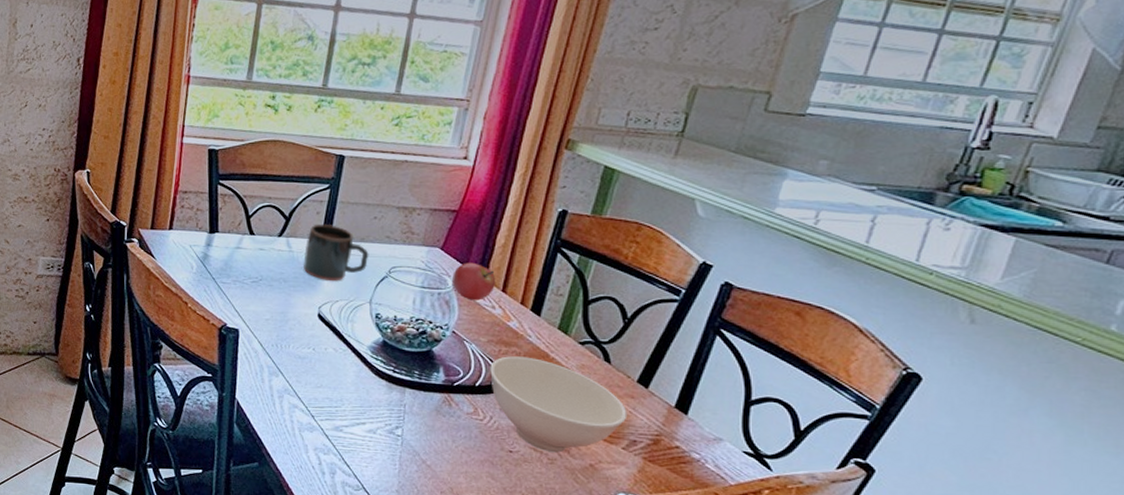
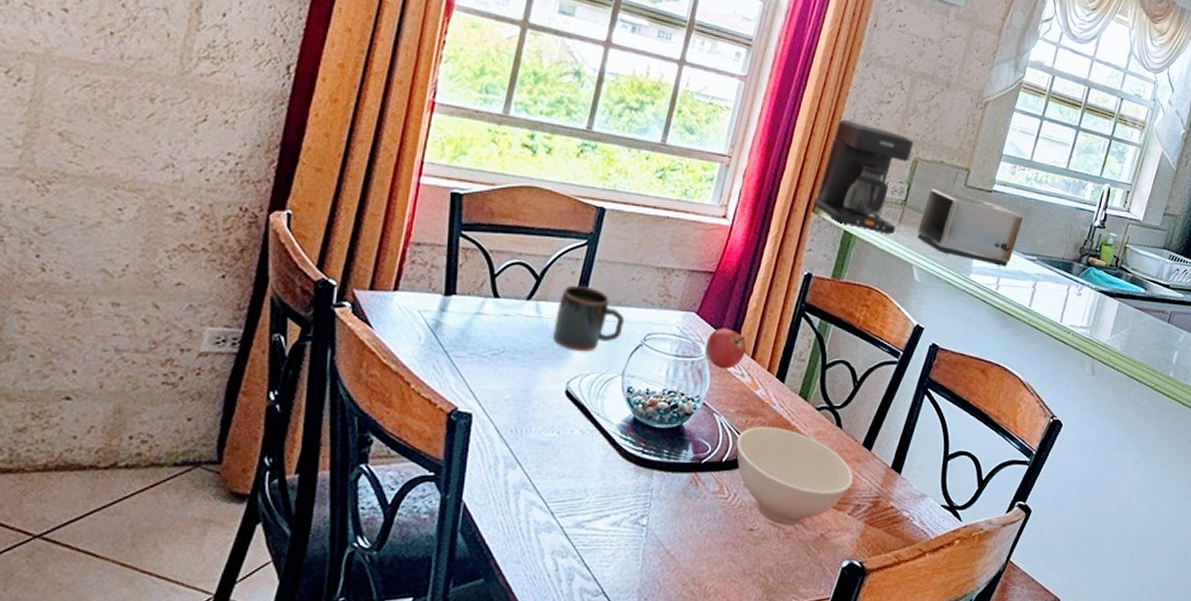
coffee maker: none [565,52,691,167] -> present [813,119,913,234]
toaster: none [699,117,855,199] -> present [917,189,1024,267]

